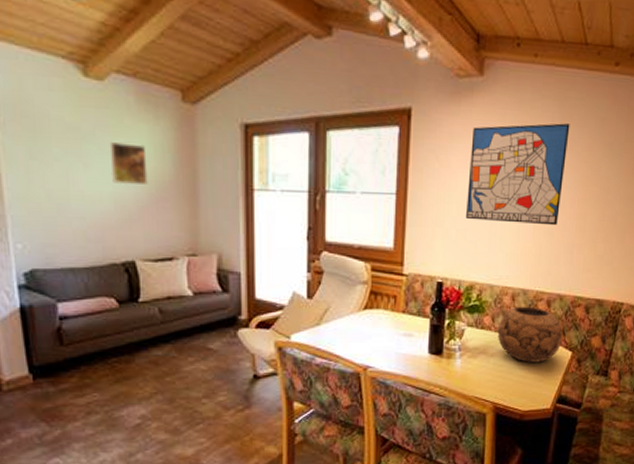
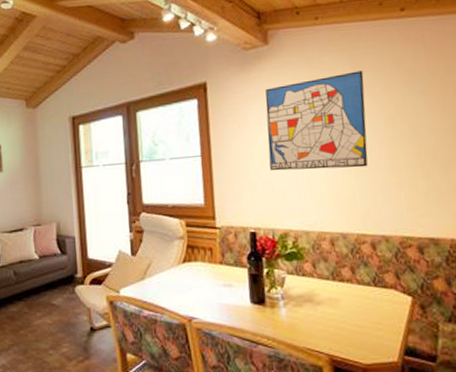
decorative bowl: present [497,306,563,363] -> none [320,250,398,310]

